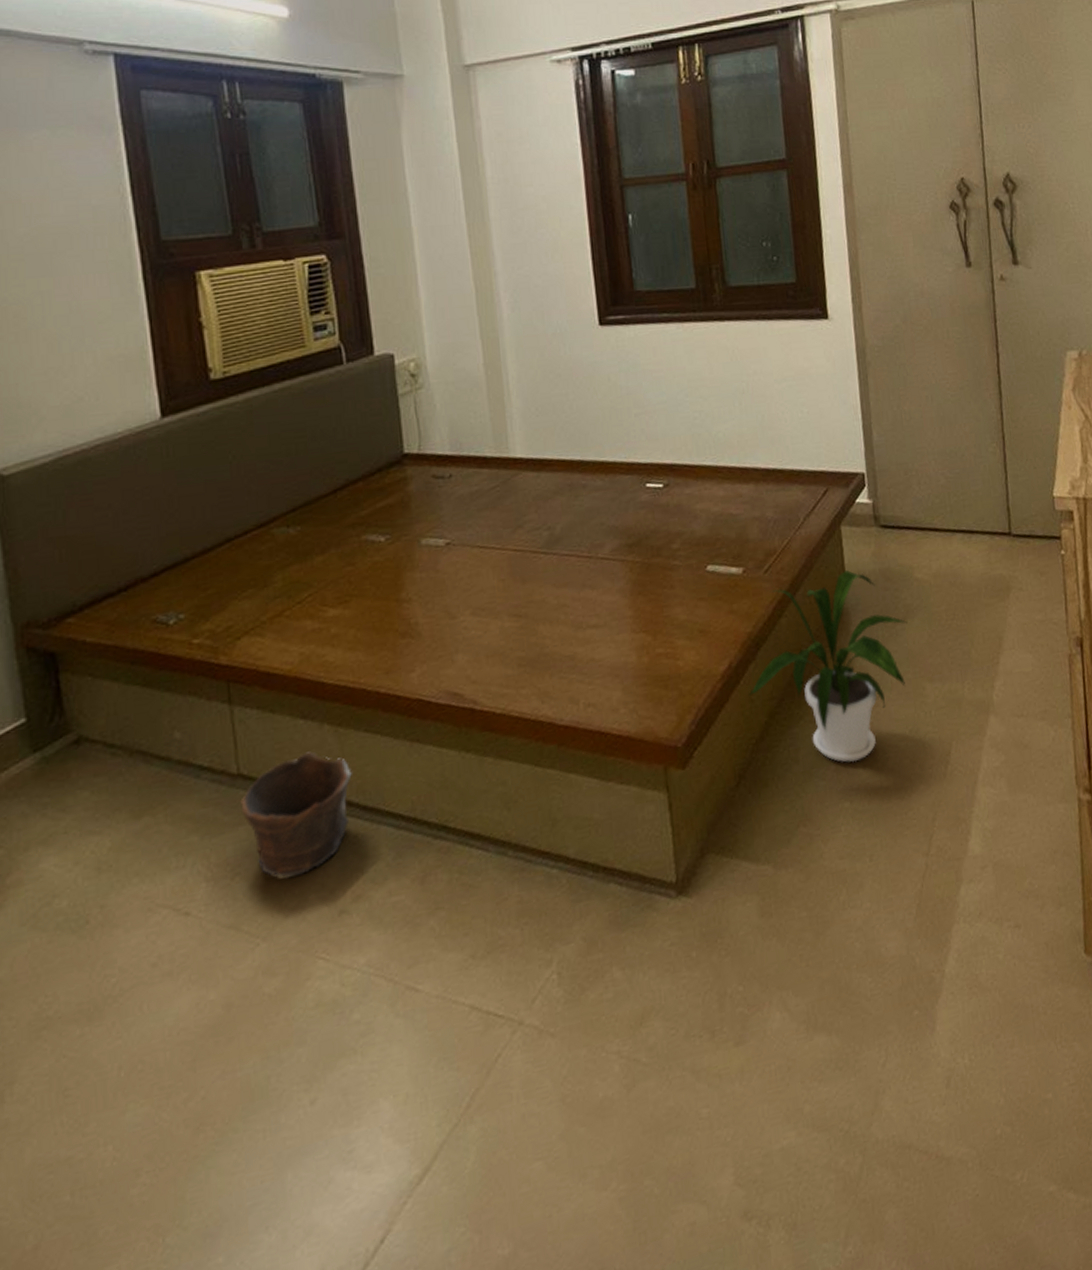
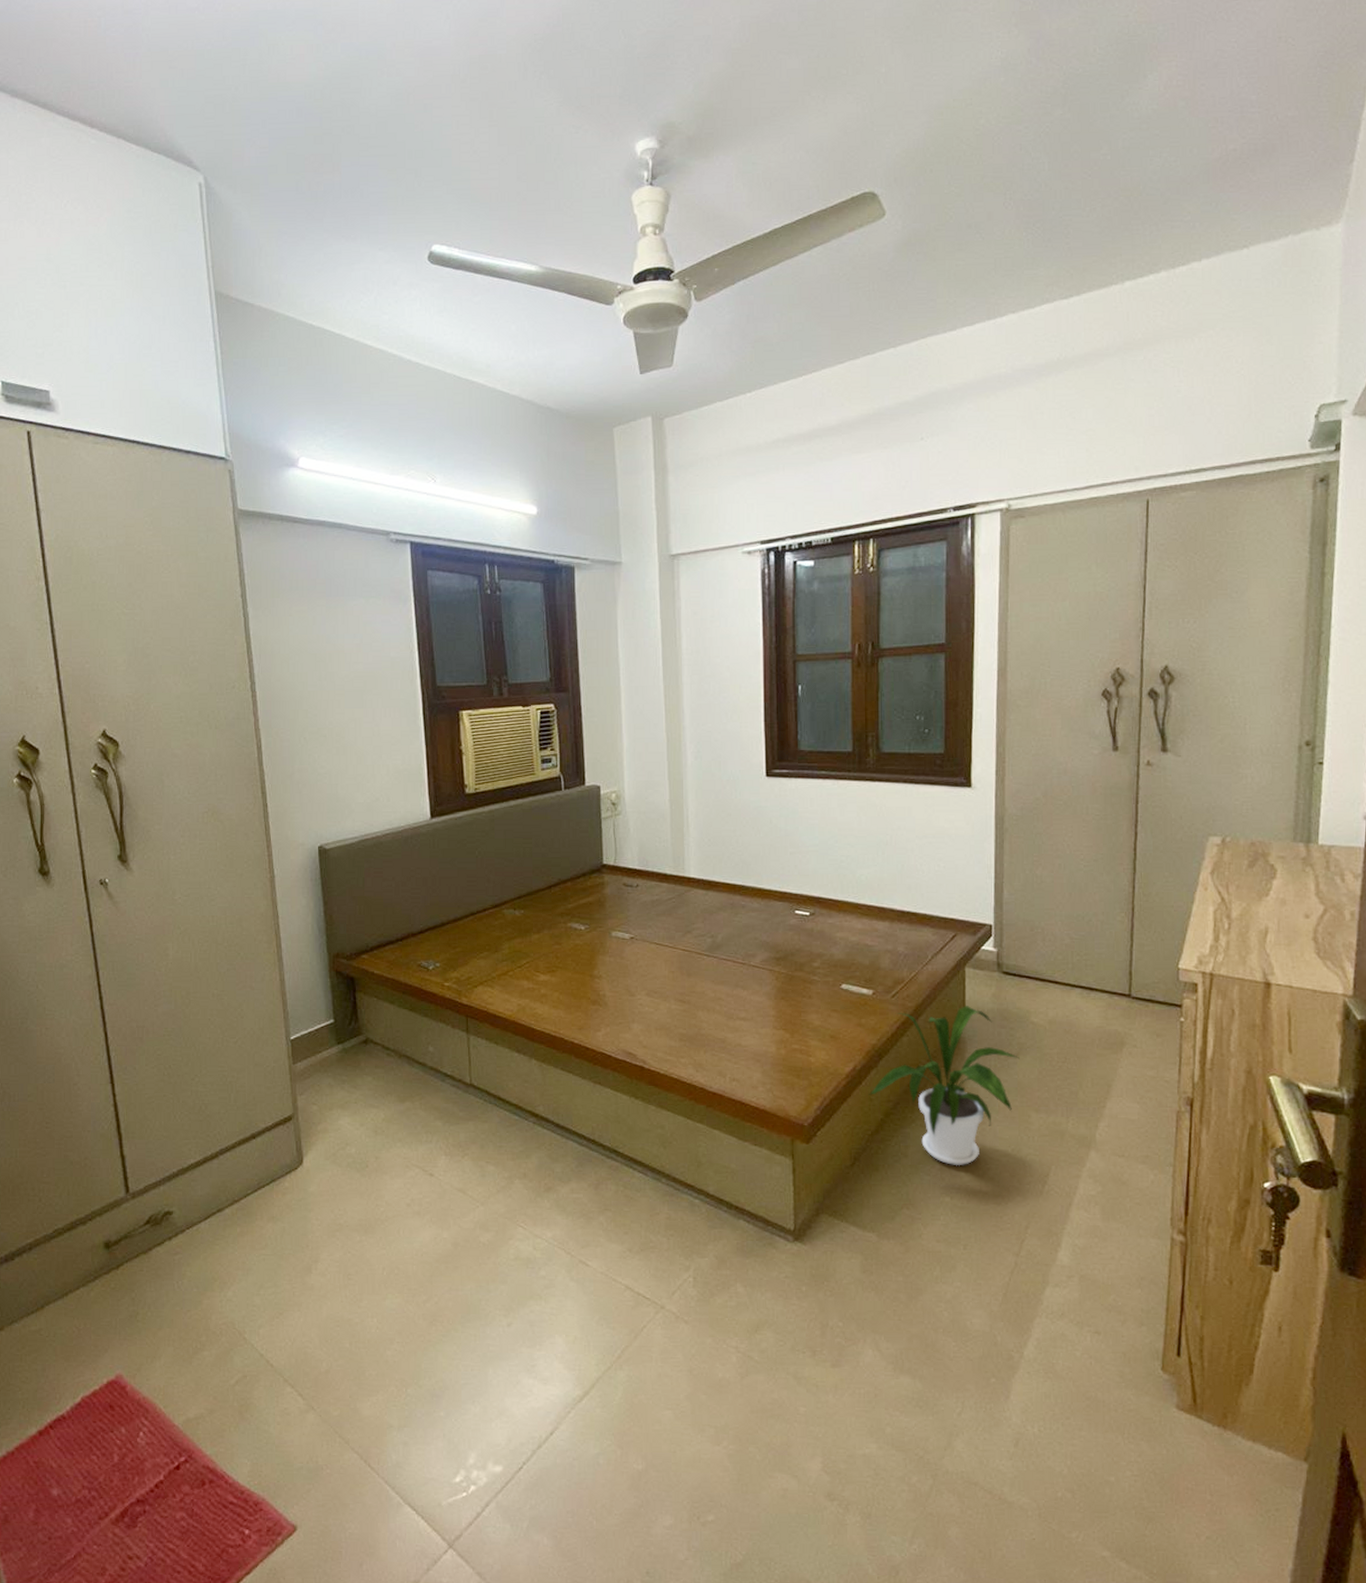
clay pot: present [240,751,352,878] -> none [471,1077,550,1164]

